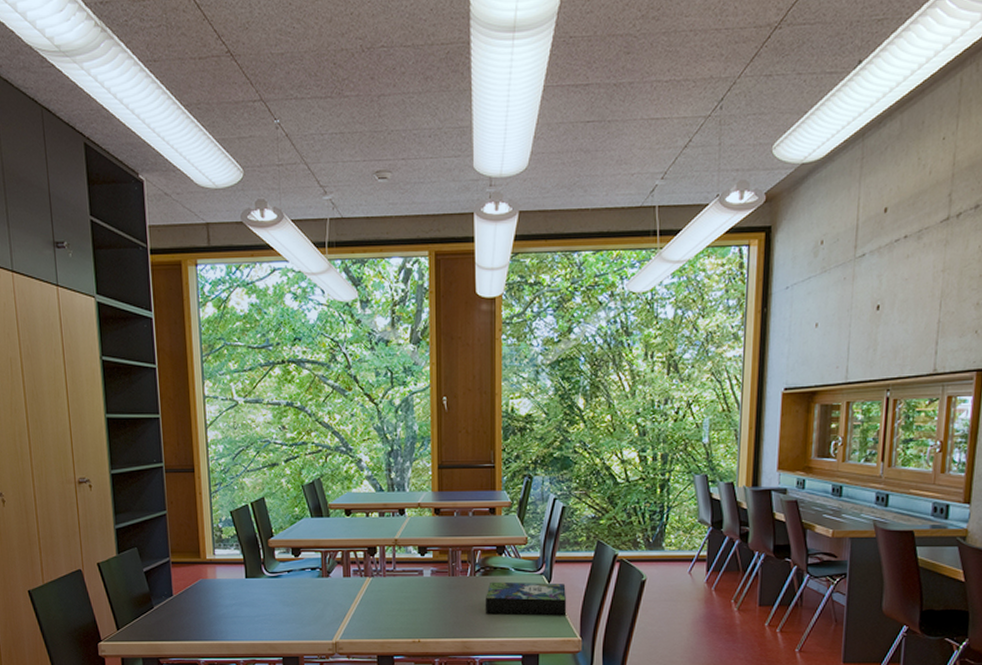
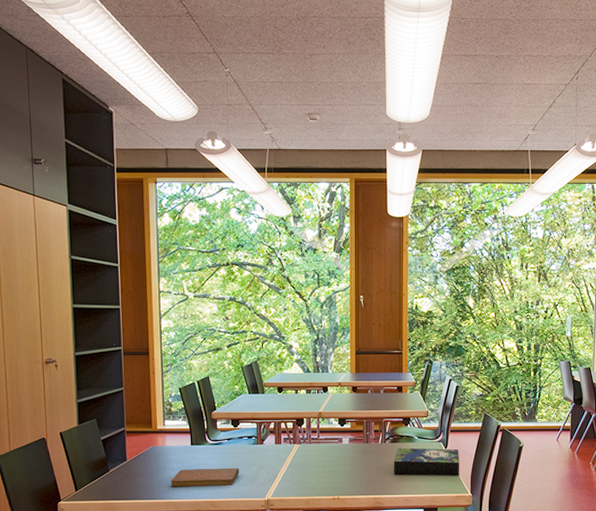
notebook: none [223,605,302,627] -> present [170,468,239,487]

